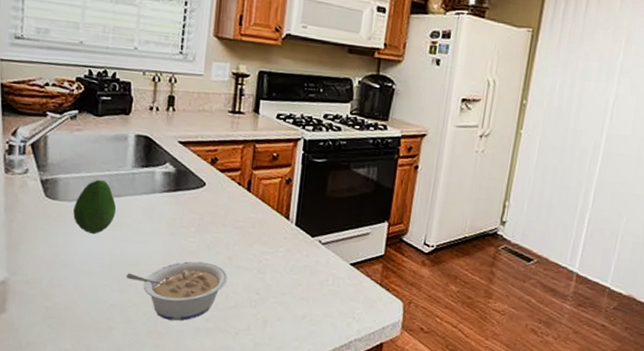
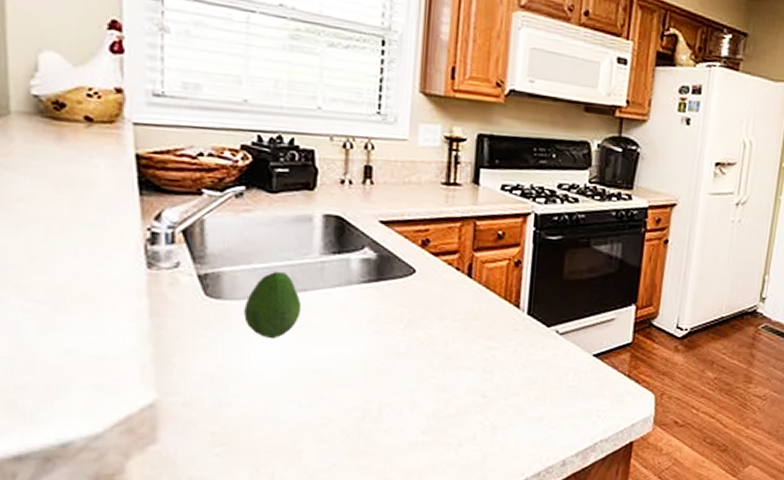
legume: present [126,261,228,321] -> none [317,363,447,436]

